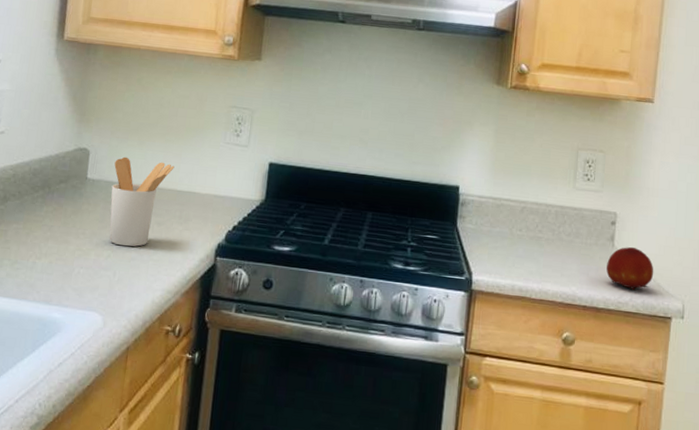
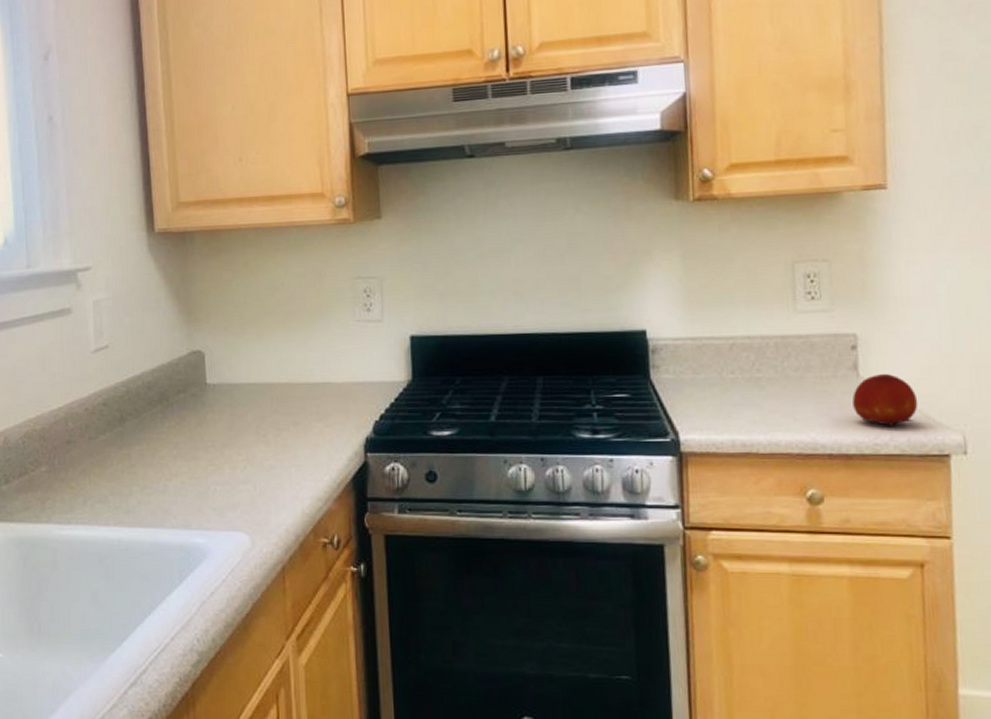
utensil holder: present [109,156,175,247] -> none [234,353,302,455]

